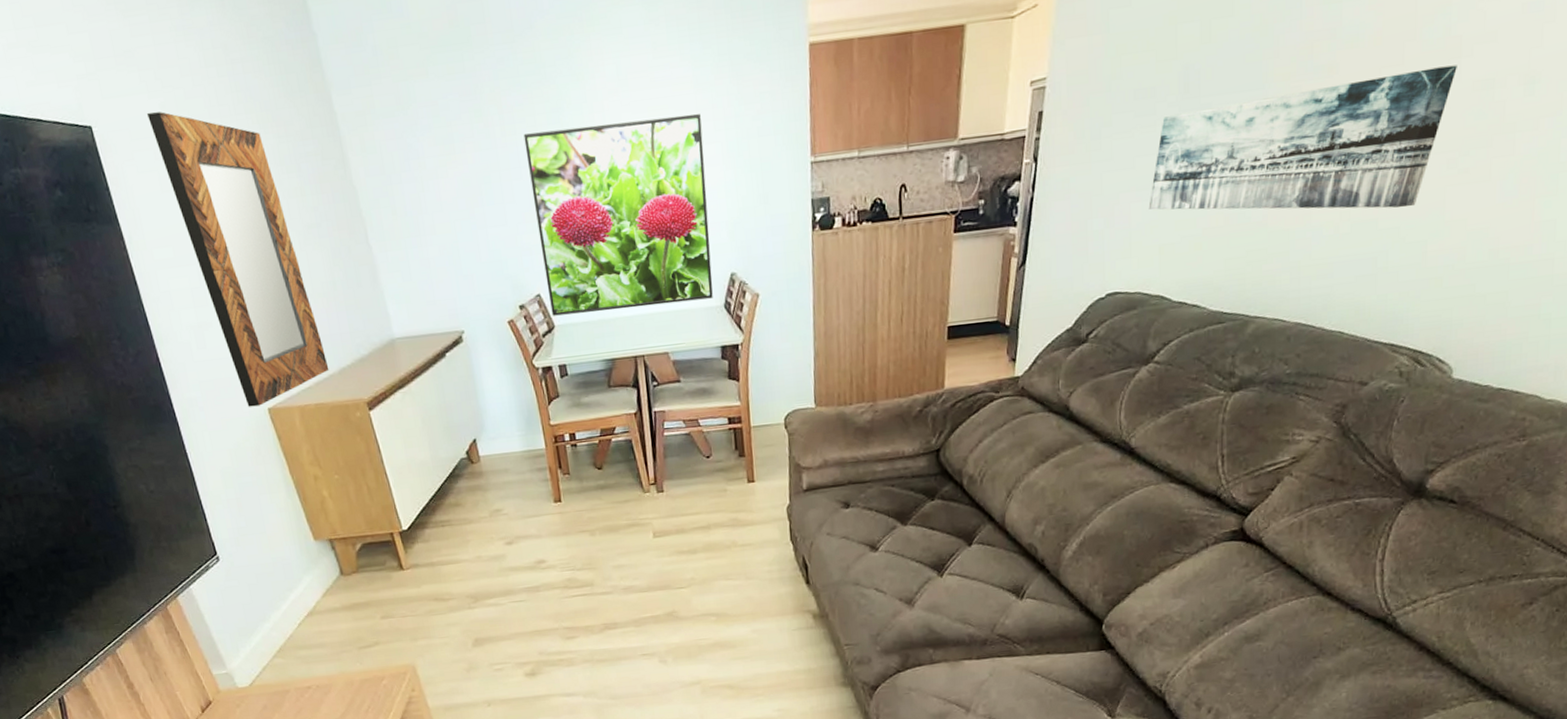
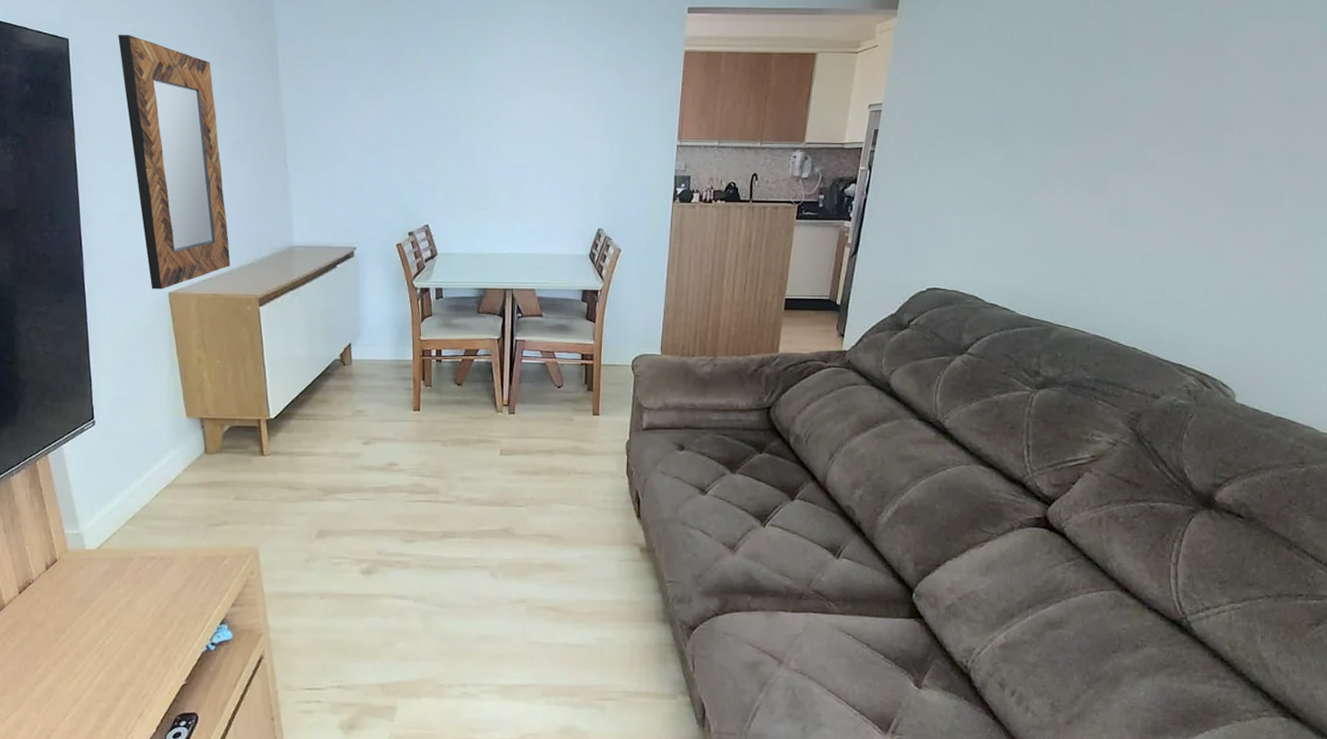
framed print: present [523,114,713,316] -> none [434,92,587,248]
wall art: present [1148,65,1457,210] -> none [966,137,1230,248]

